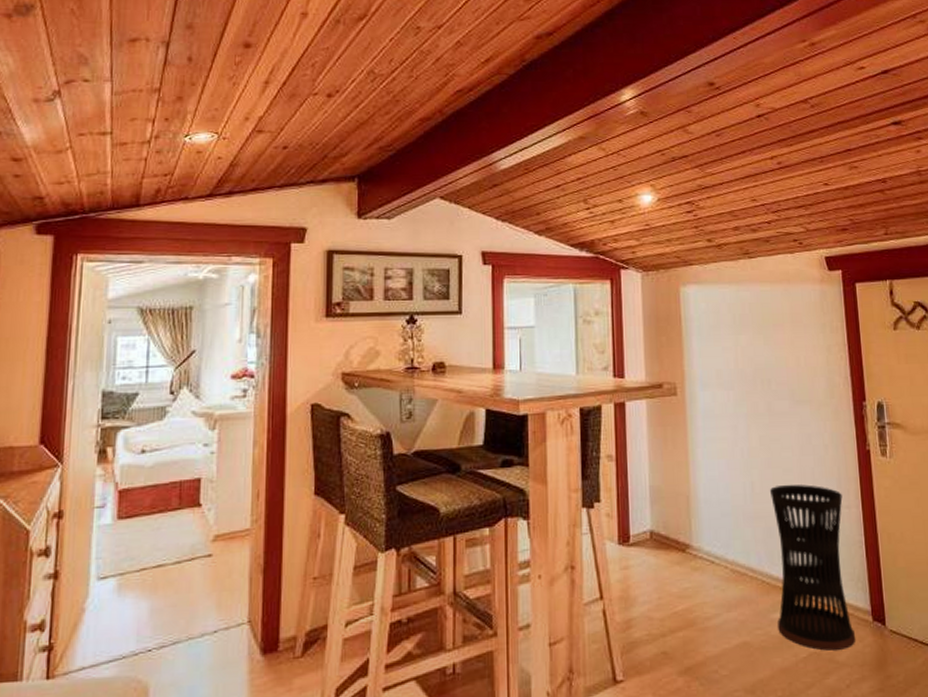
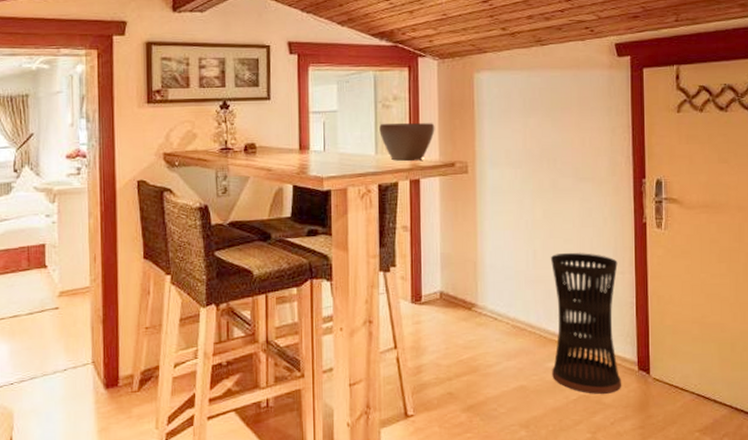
bowl: none [580,339,640,383] -> present [379,122,435,162]

